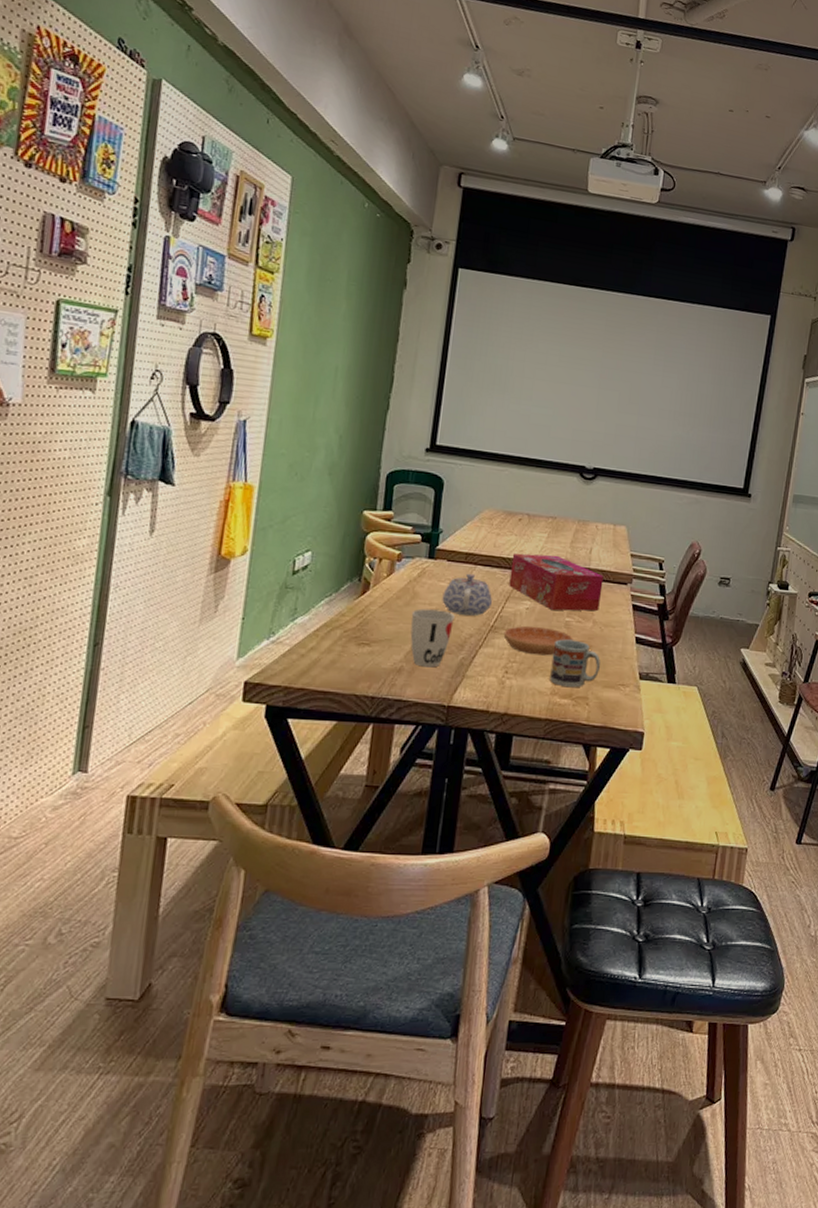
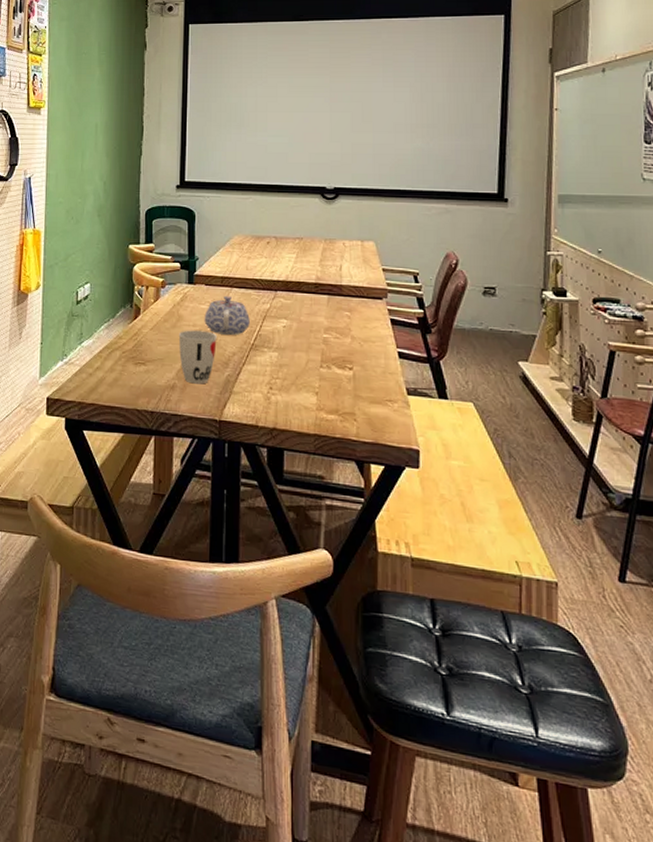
saucer: present [503,625,573,656] -> none [264,343,333,372]
tissue box: present [509,553,604,611] -> none [264,274,357,328]
cup: present [550,639,601,688] -> none [314,355,365,404]

